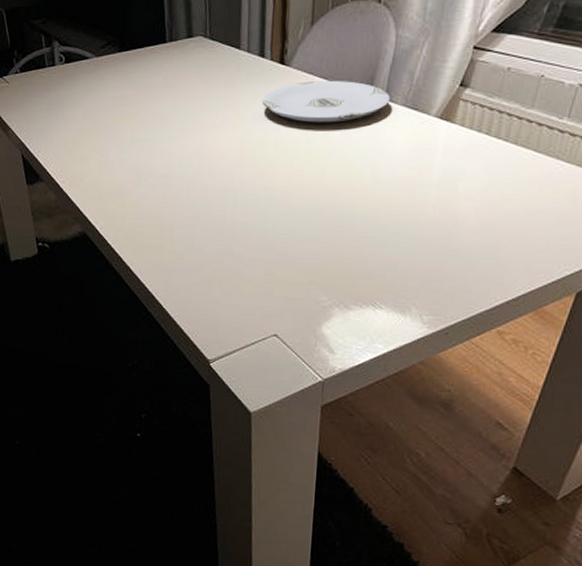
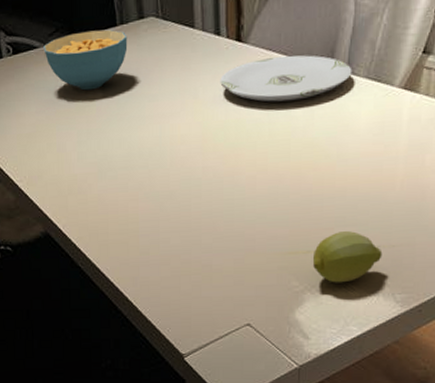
cereal bowl: none [94,45,176,101] -> present [43,29,128,91]
fruit: none [342,251,412,301] -> present [313,231,383,283]

